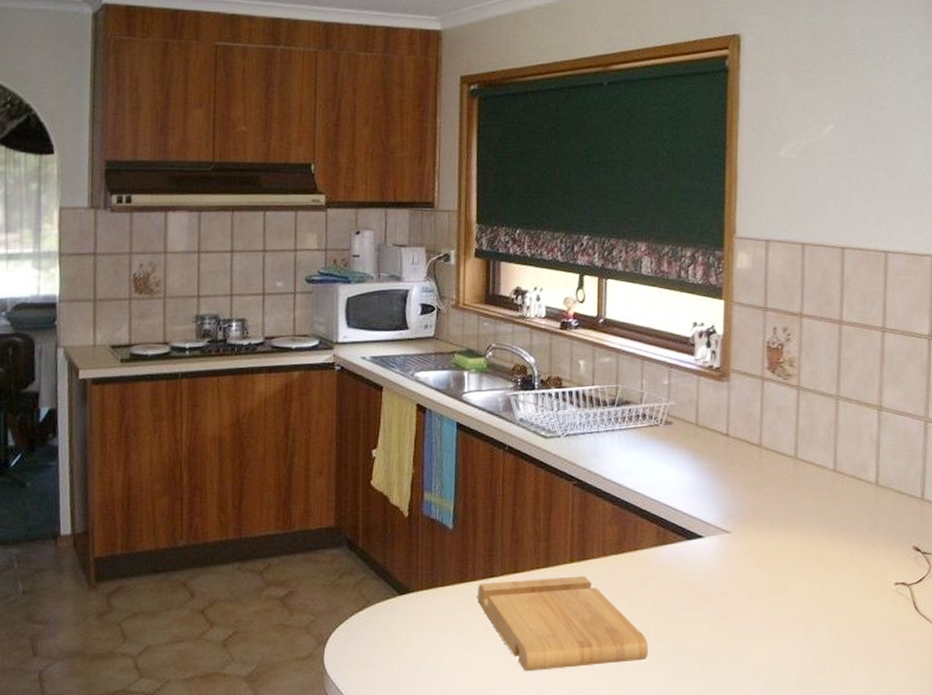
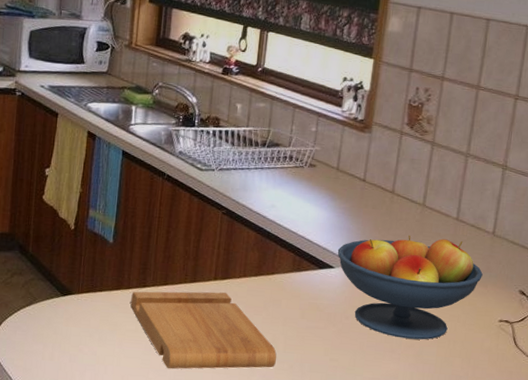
fruit bowl: none [705,492,870,613] -> present [337,235,483,340]

